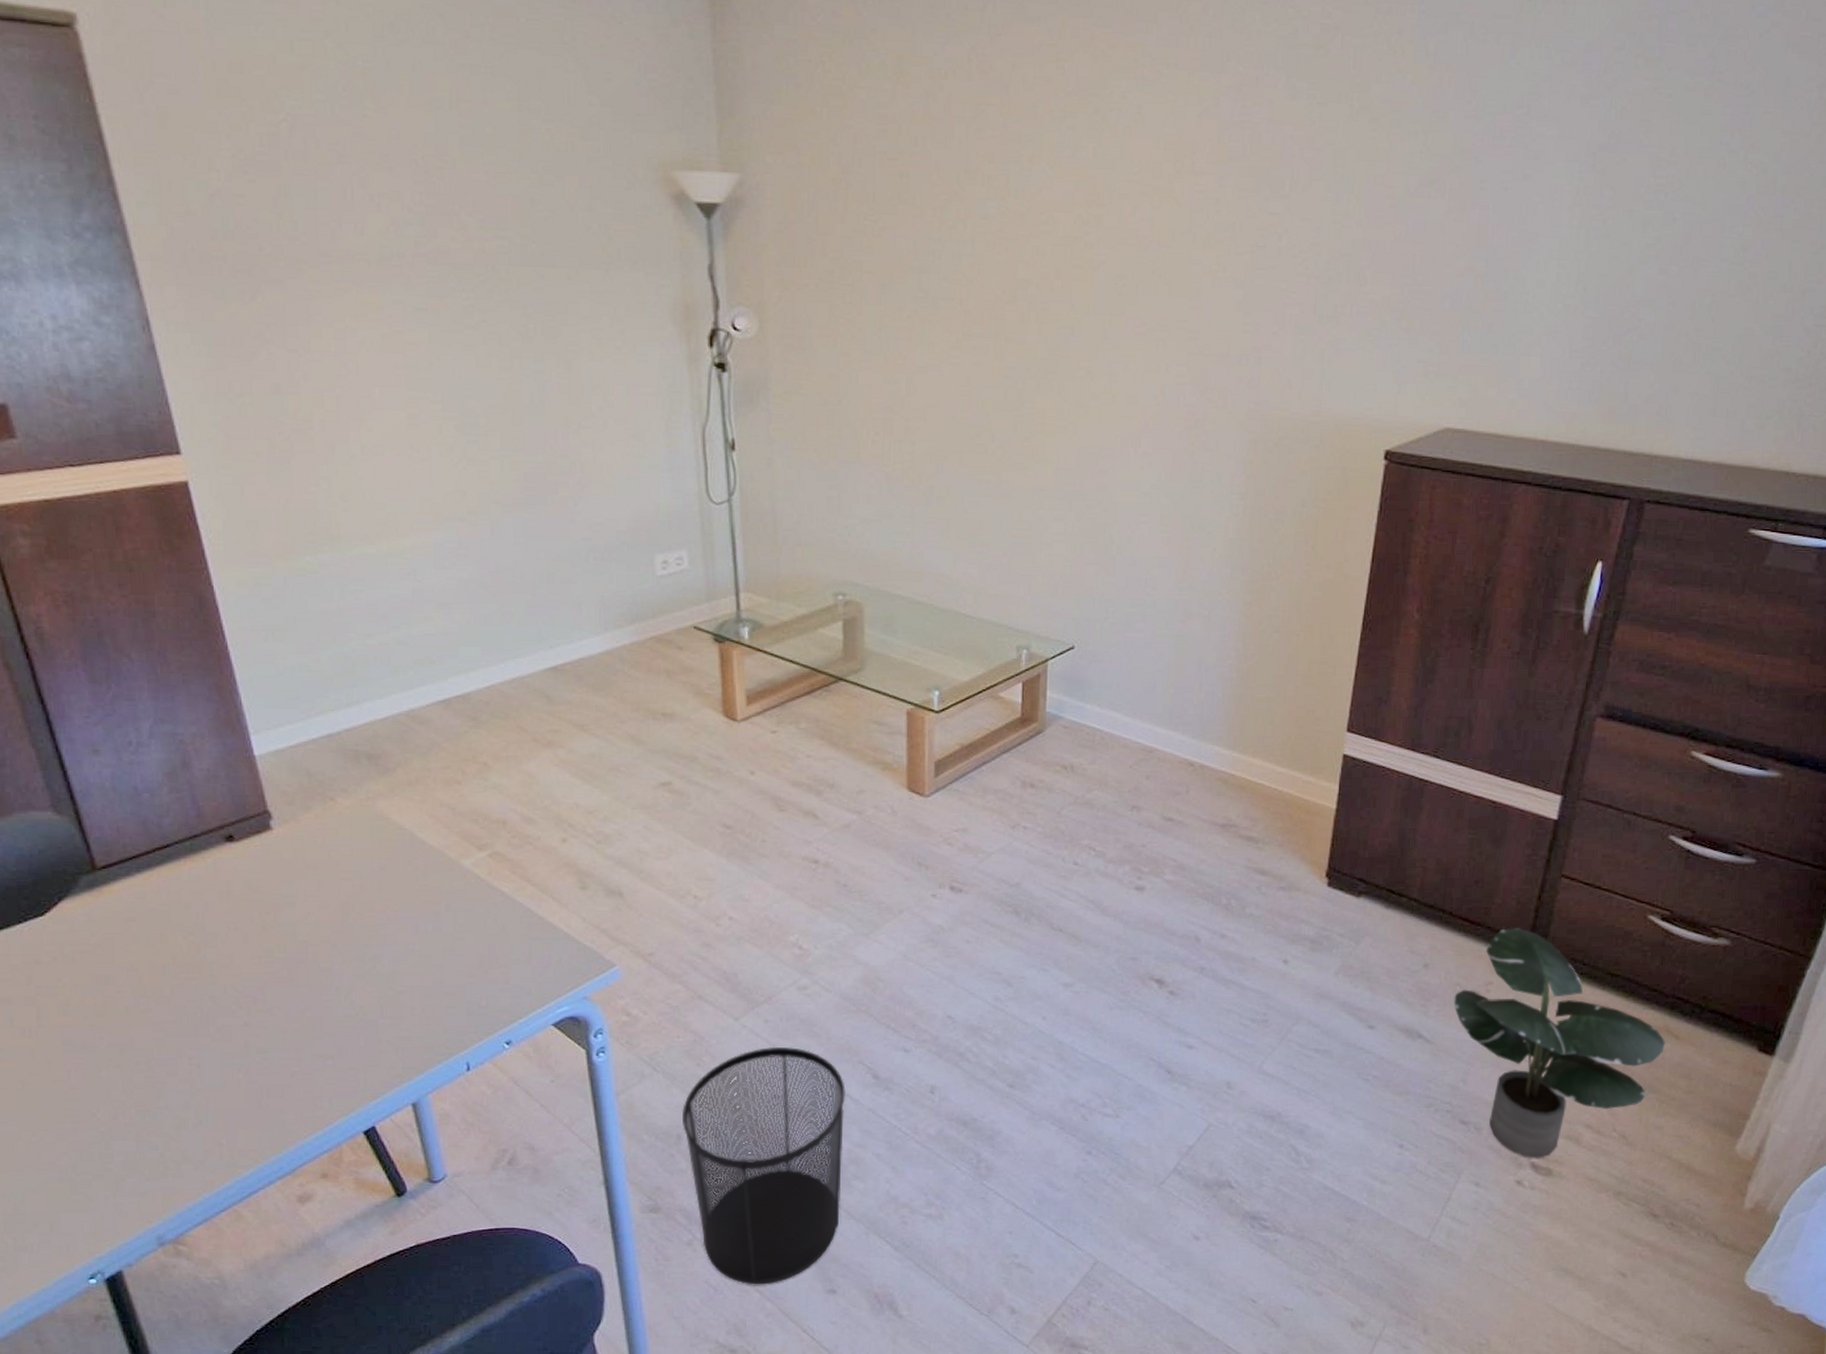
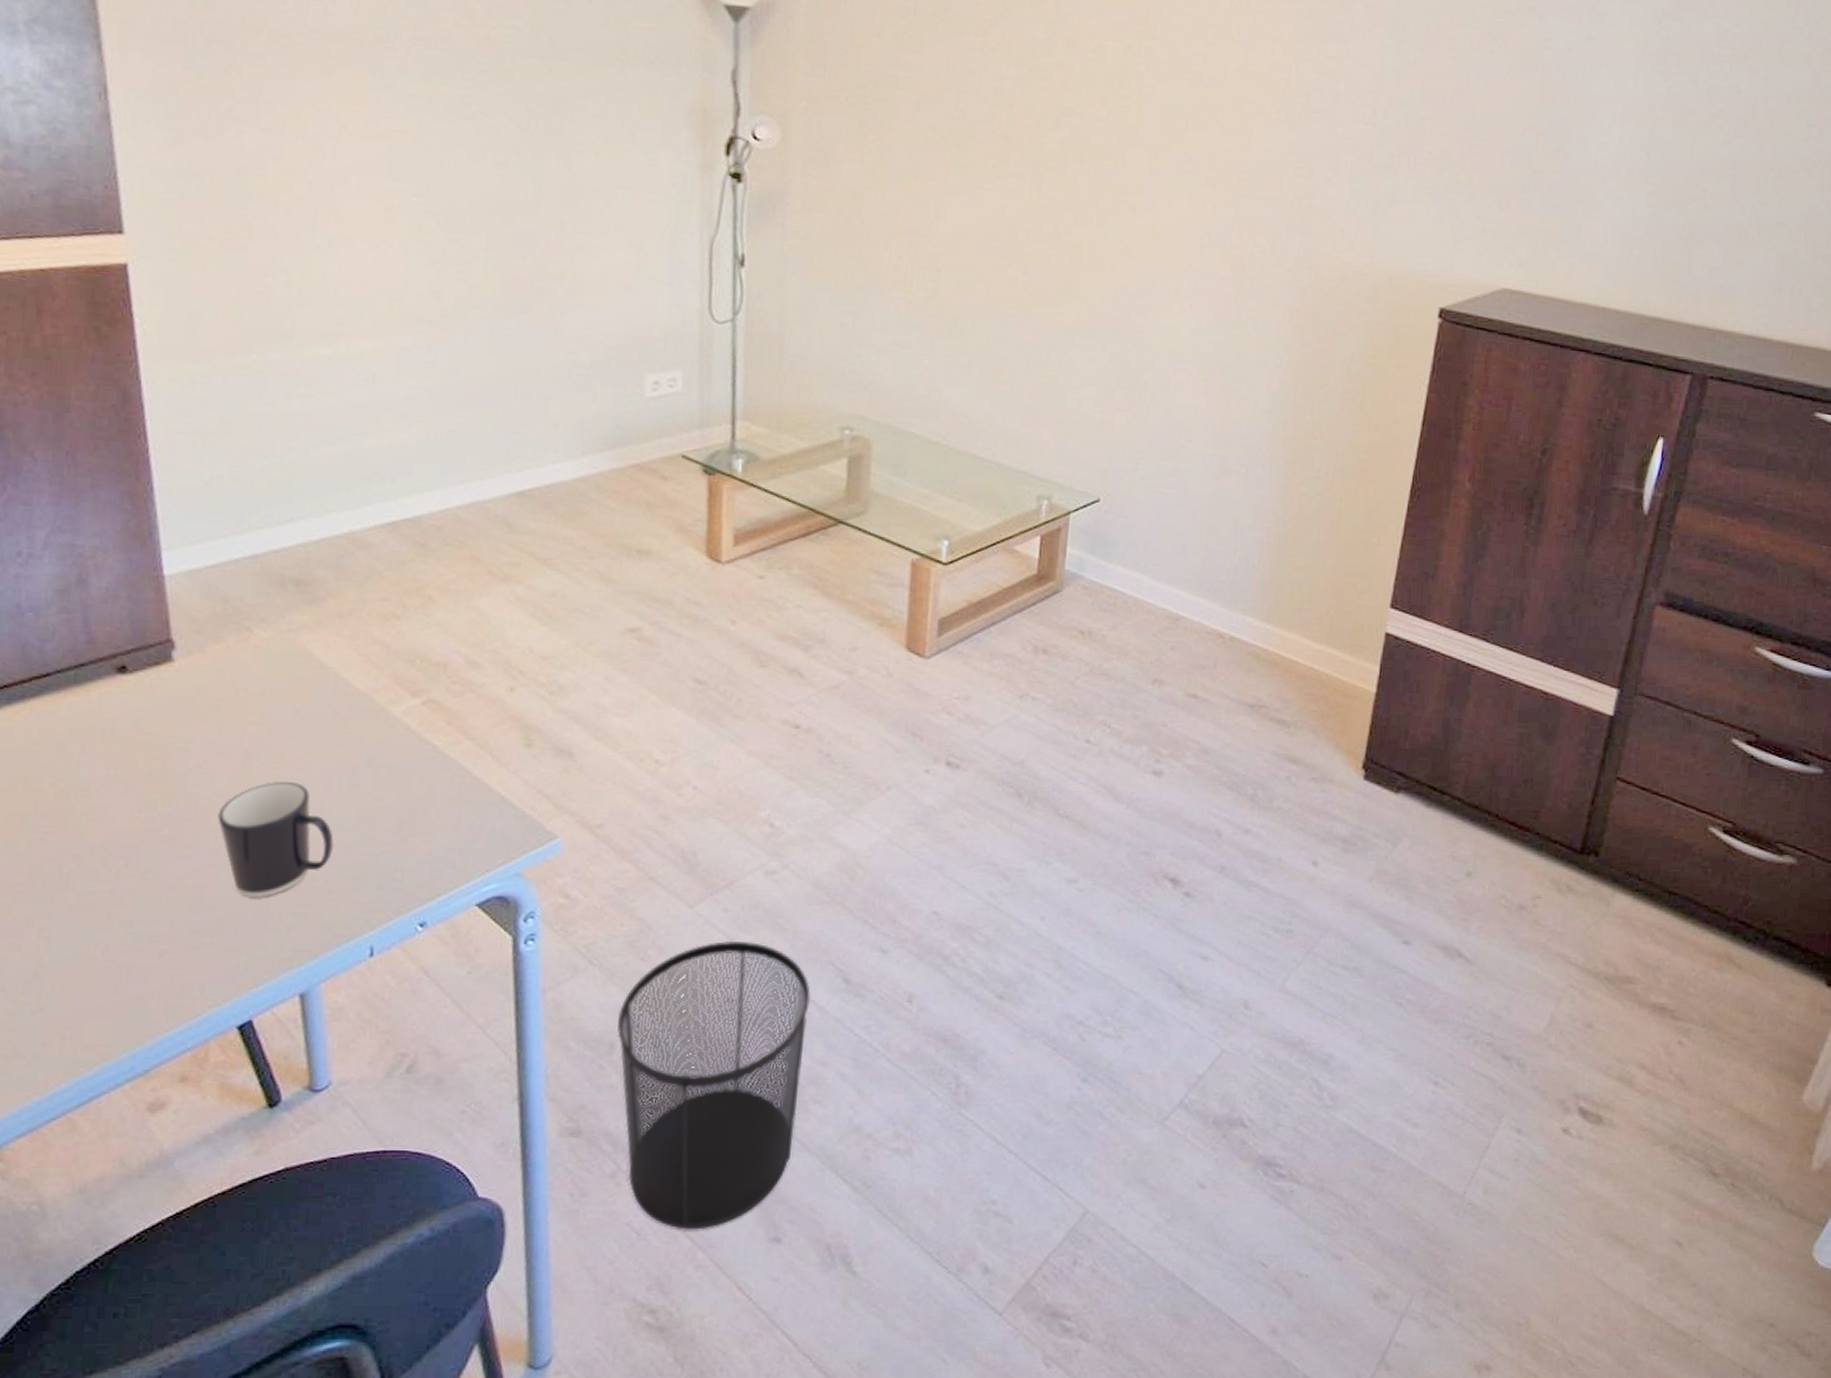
mug: none [326,927,427,1026] -> present [217,781,335,899]
potted plant: present [1453,927,1665,1158] -> none [1497,834,1727,1102]

